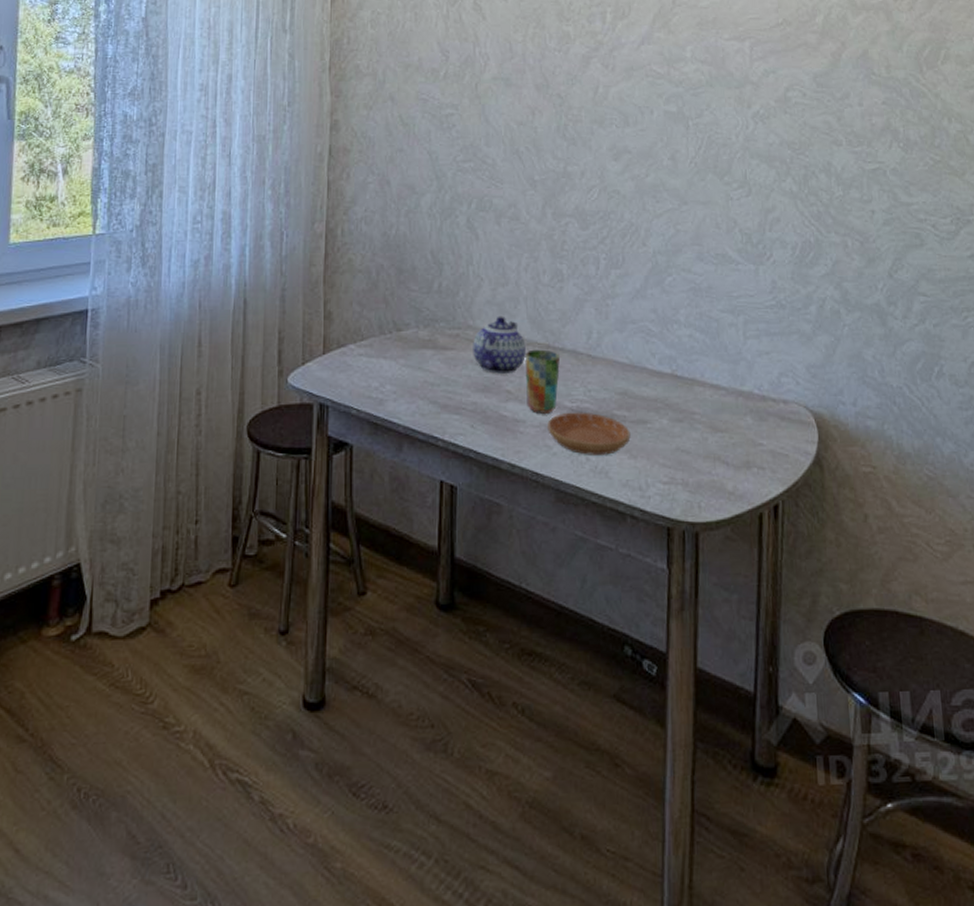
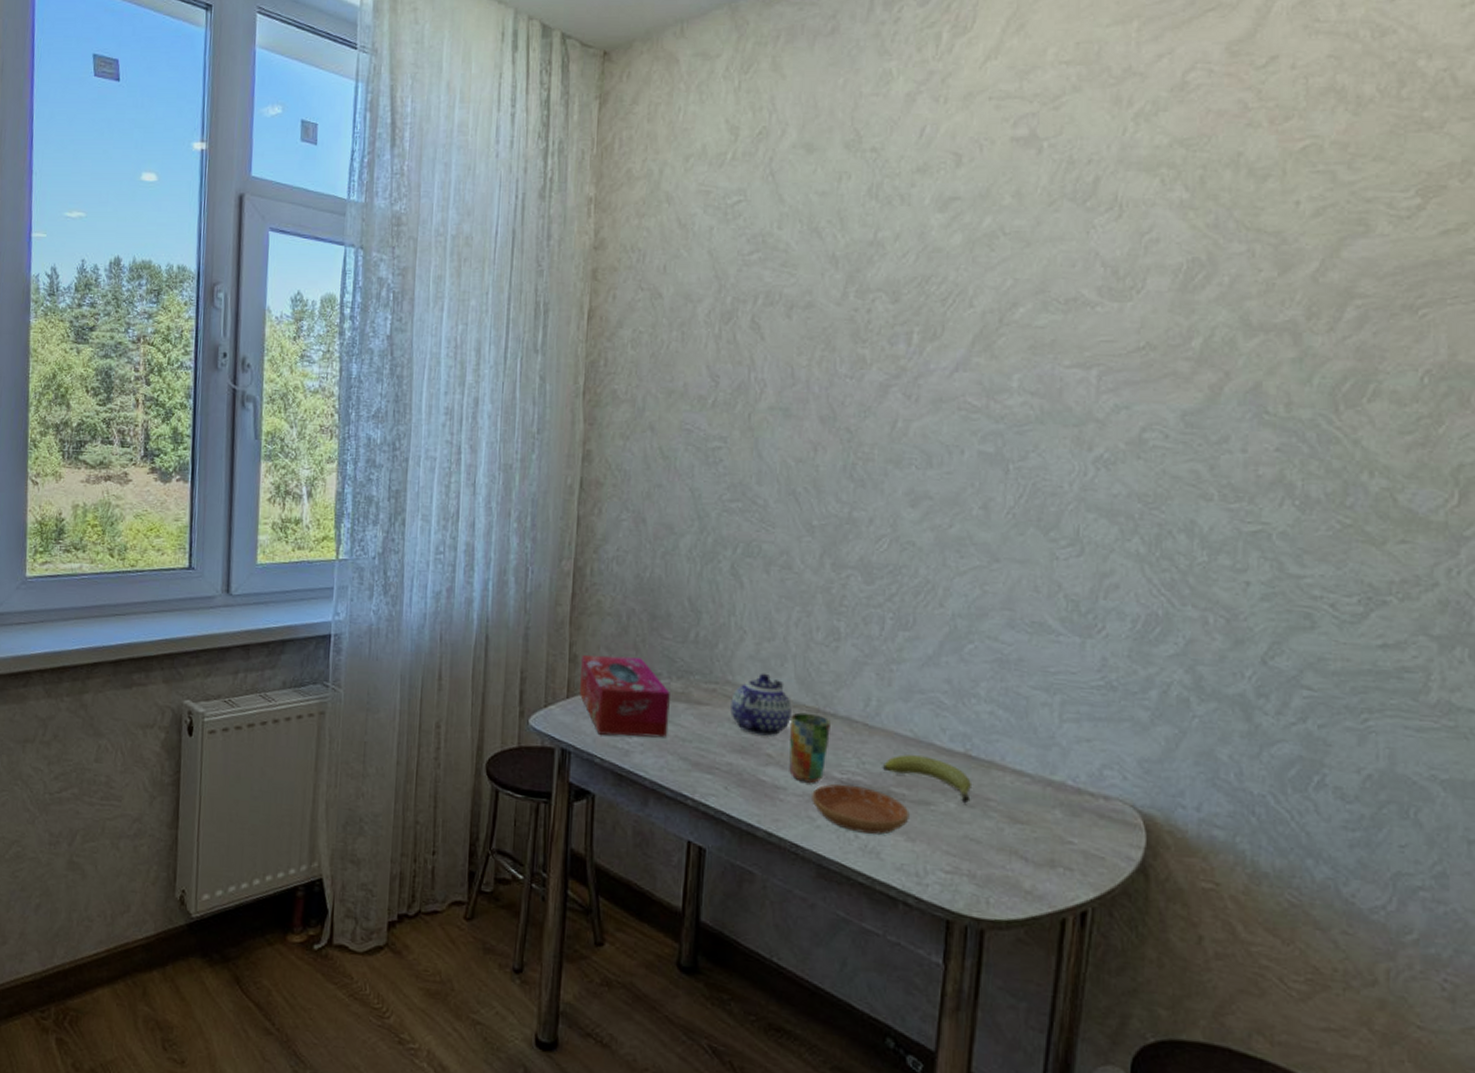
tissue box: none [334,310,418,386] -> present [579,655,670,738]
fruit: none [605,380,679,419] -> present [882,755,971,804]

